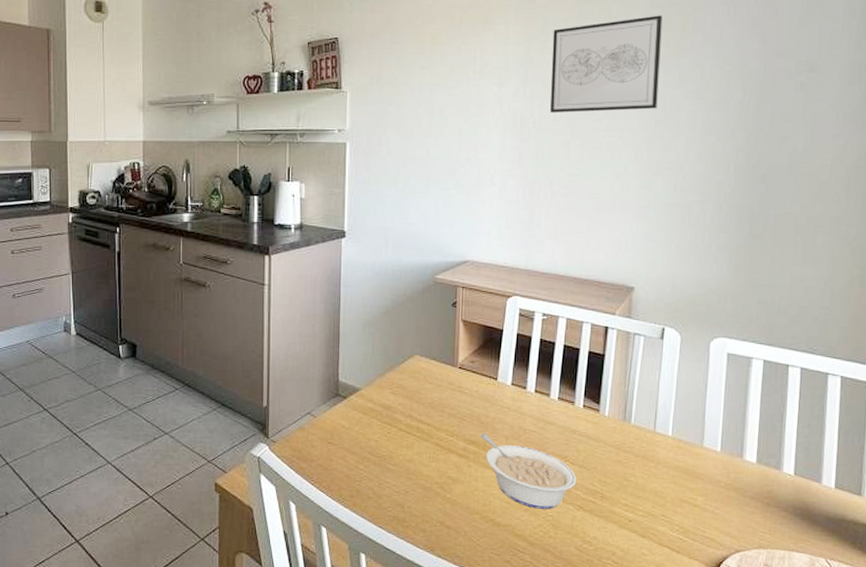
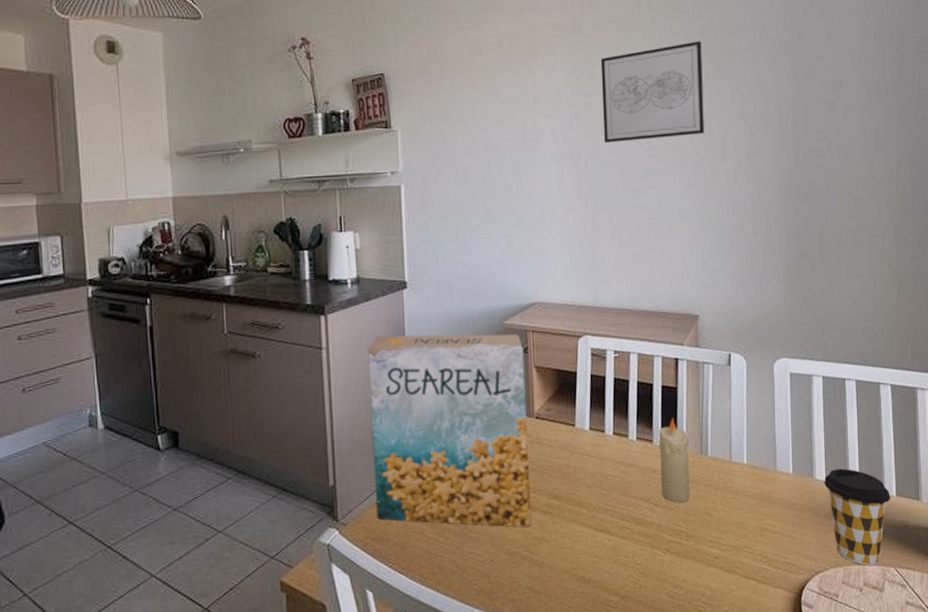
cereal box: none [303,278,453,467] -> present [367,334,532,528]
legume: present [480,433,577,510] -> none [562,484,662,559]
candle: none [579,383,613,465] -> present [658,418,690,503]
coffee cup: none [754,453,828,554] -> present [824,468,890,566]

